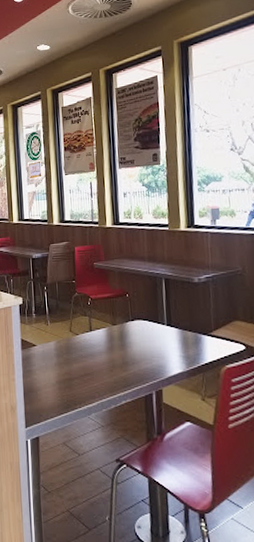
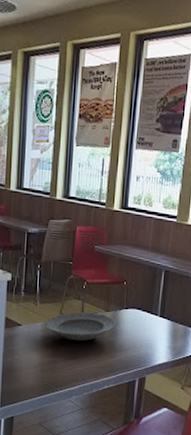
plate: none [58,327,125,357] -> present [45,312,117,341]

